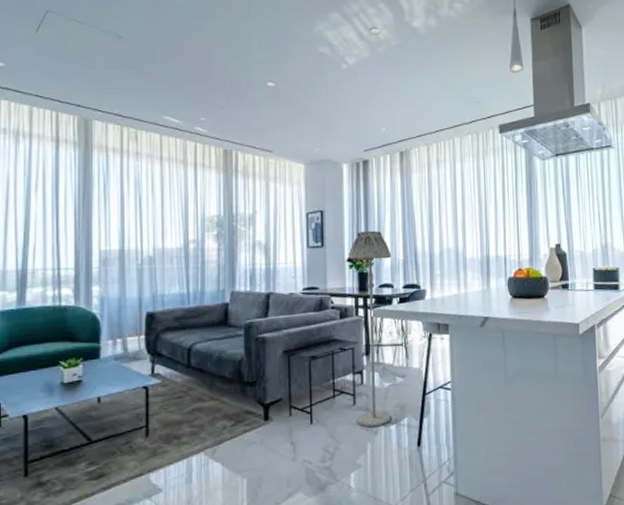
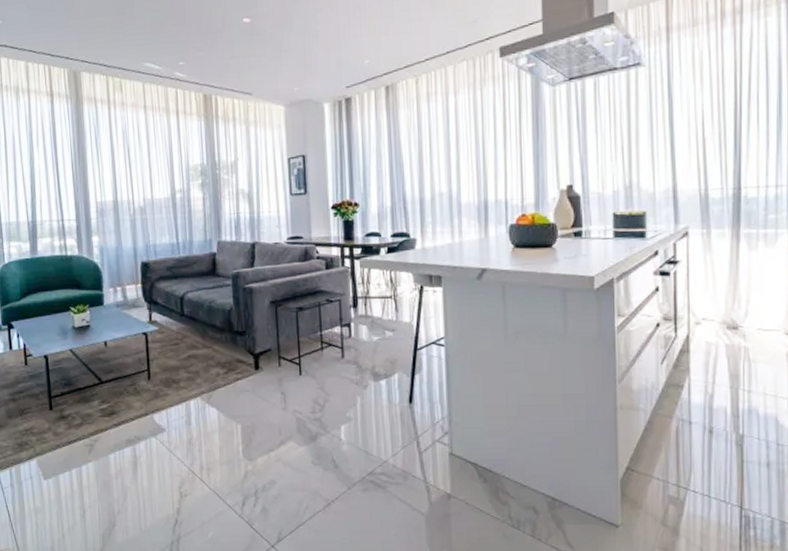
floor lamp: present [348,230,392,428] -> none [332,175,381,381]

